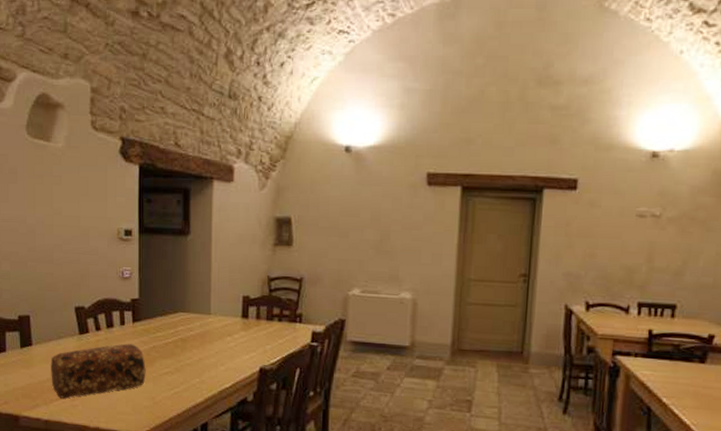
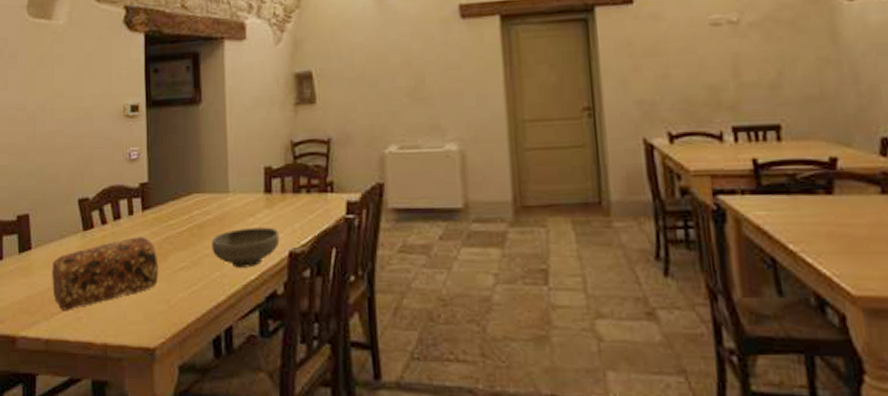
bowl: none [193,345,252,378] -> present [212,227,280,268]

